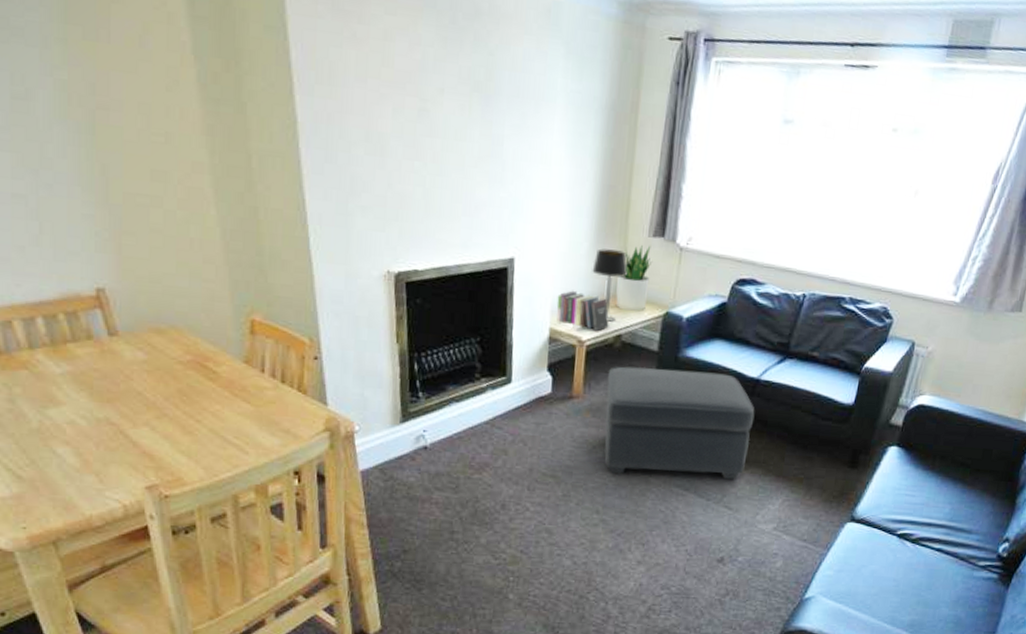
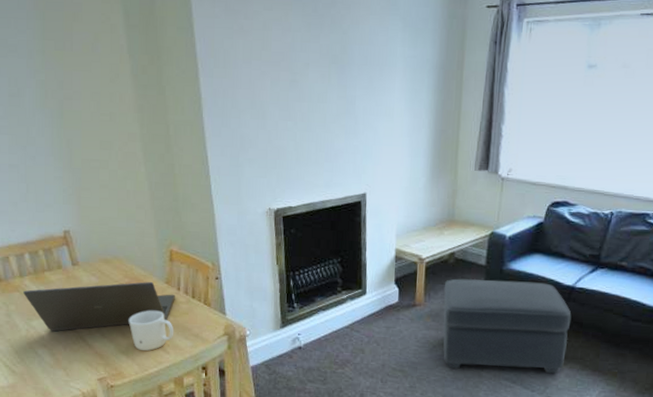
laptop: none [34,359,258,424] -> present [23,281,175,332]
mug: none [190,397,256,451] -> present [128,310,174,351]
books: present [556,290,609,332] -> none [401,217,444,251]
table lamp: present [592,248,628,322] -> none [429,182,458,242]
planter: present [615,245,653,312] -> none [449,178,479,233]

